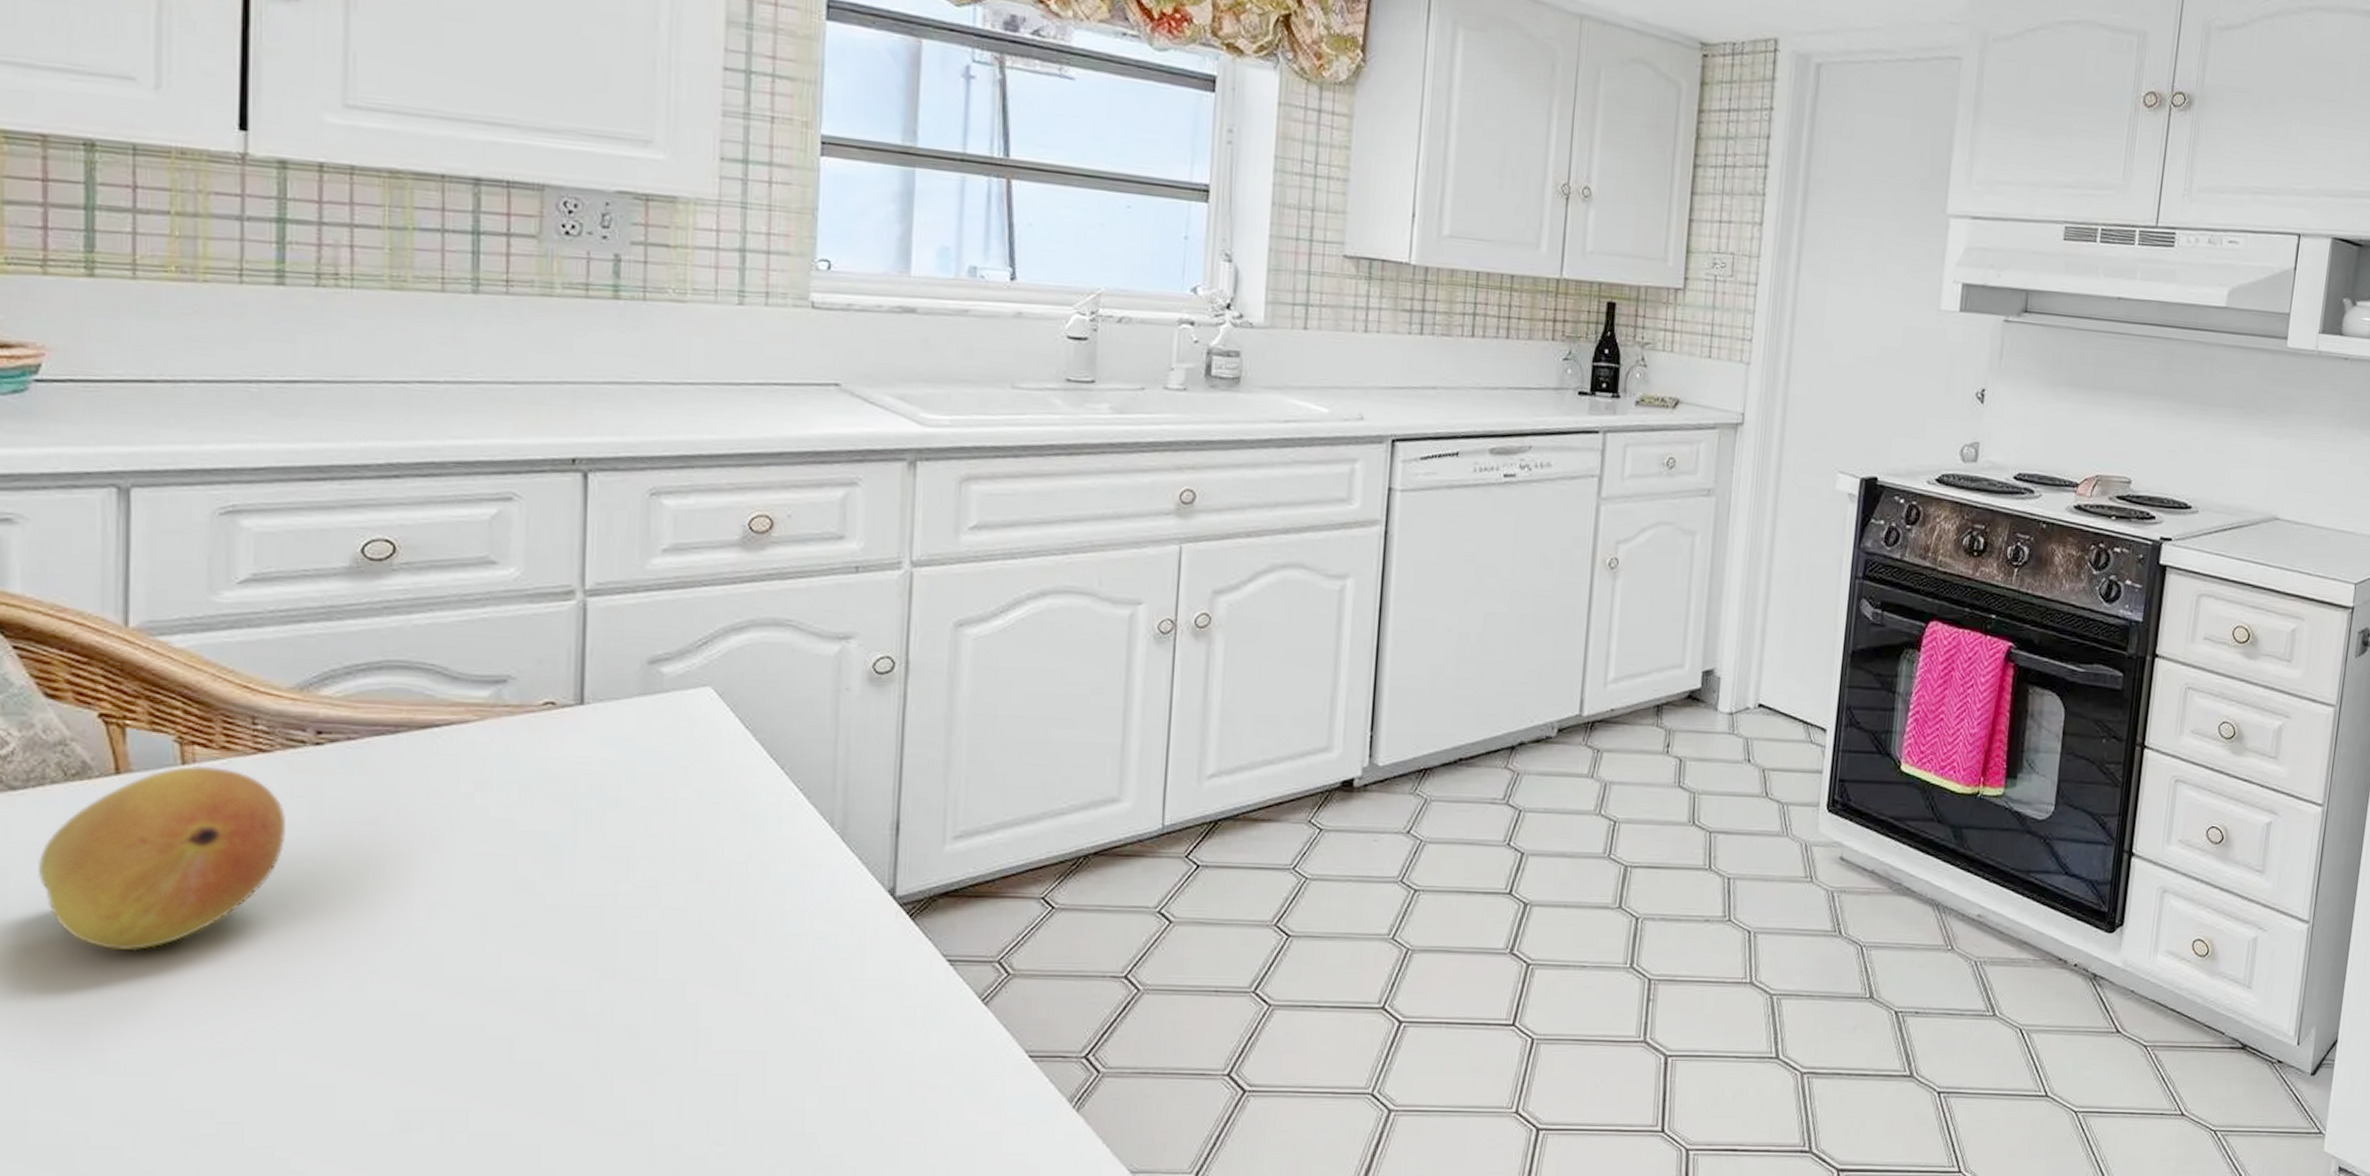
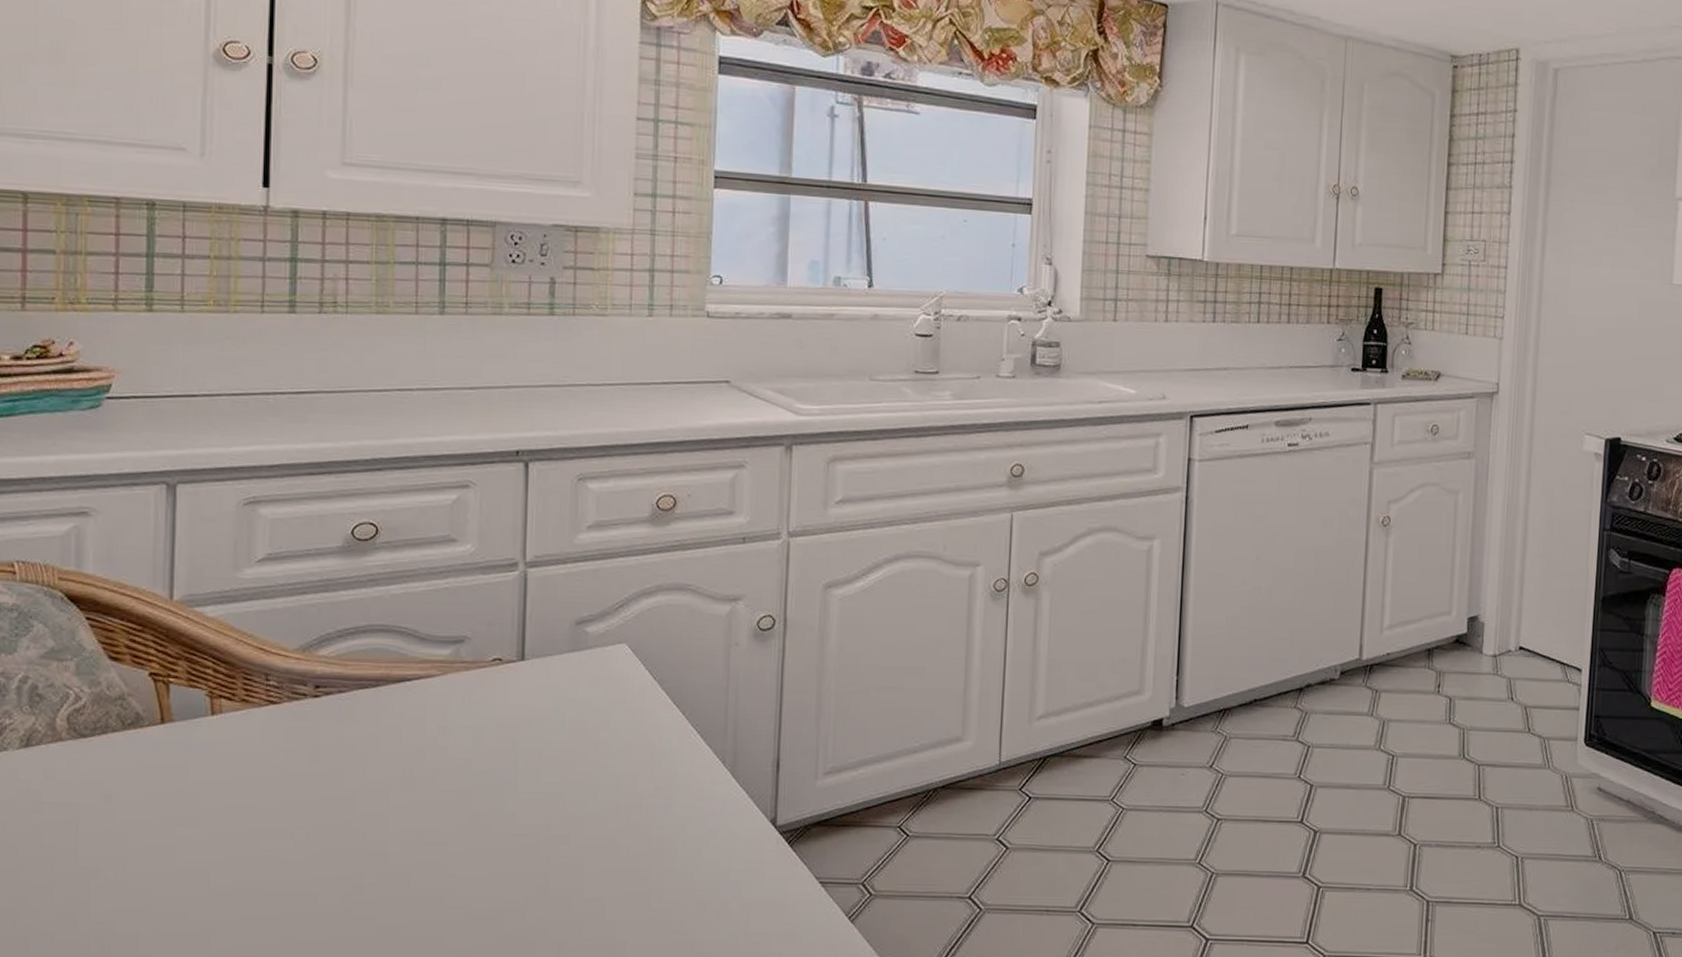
fruit: present [39,765,285,951] -> none [102,715,290,873]

